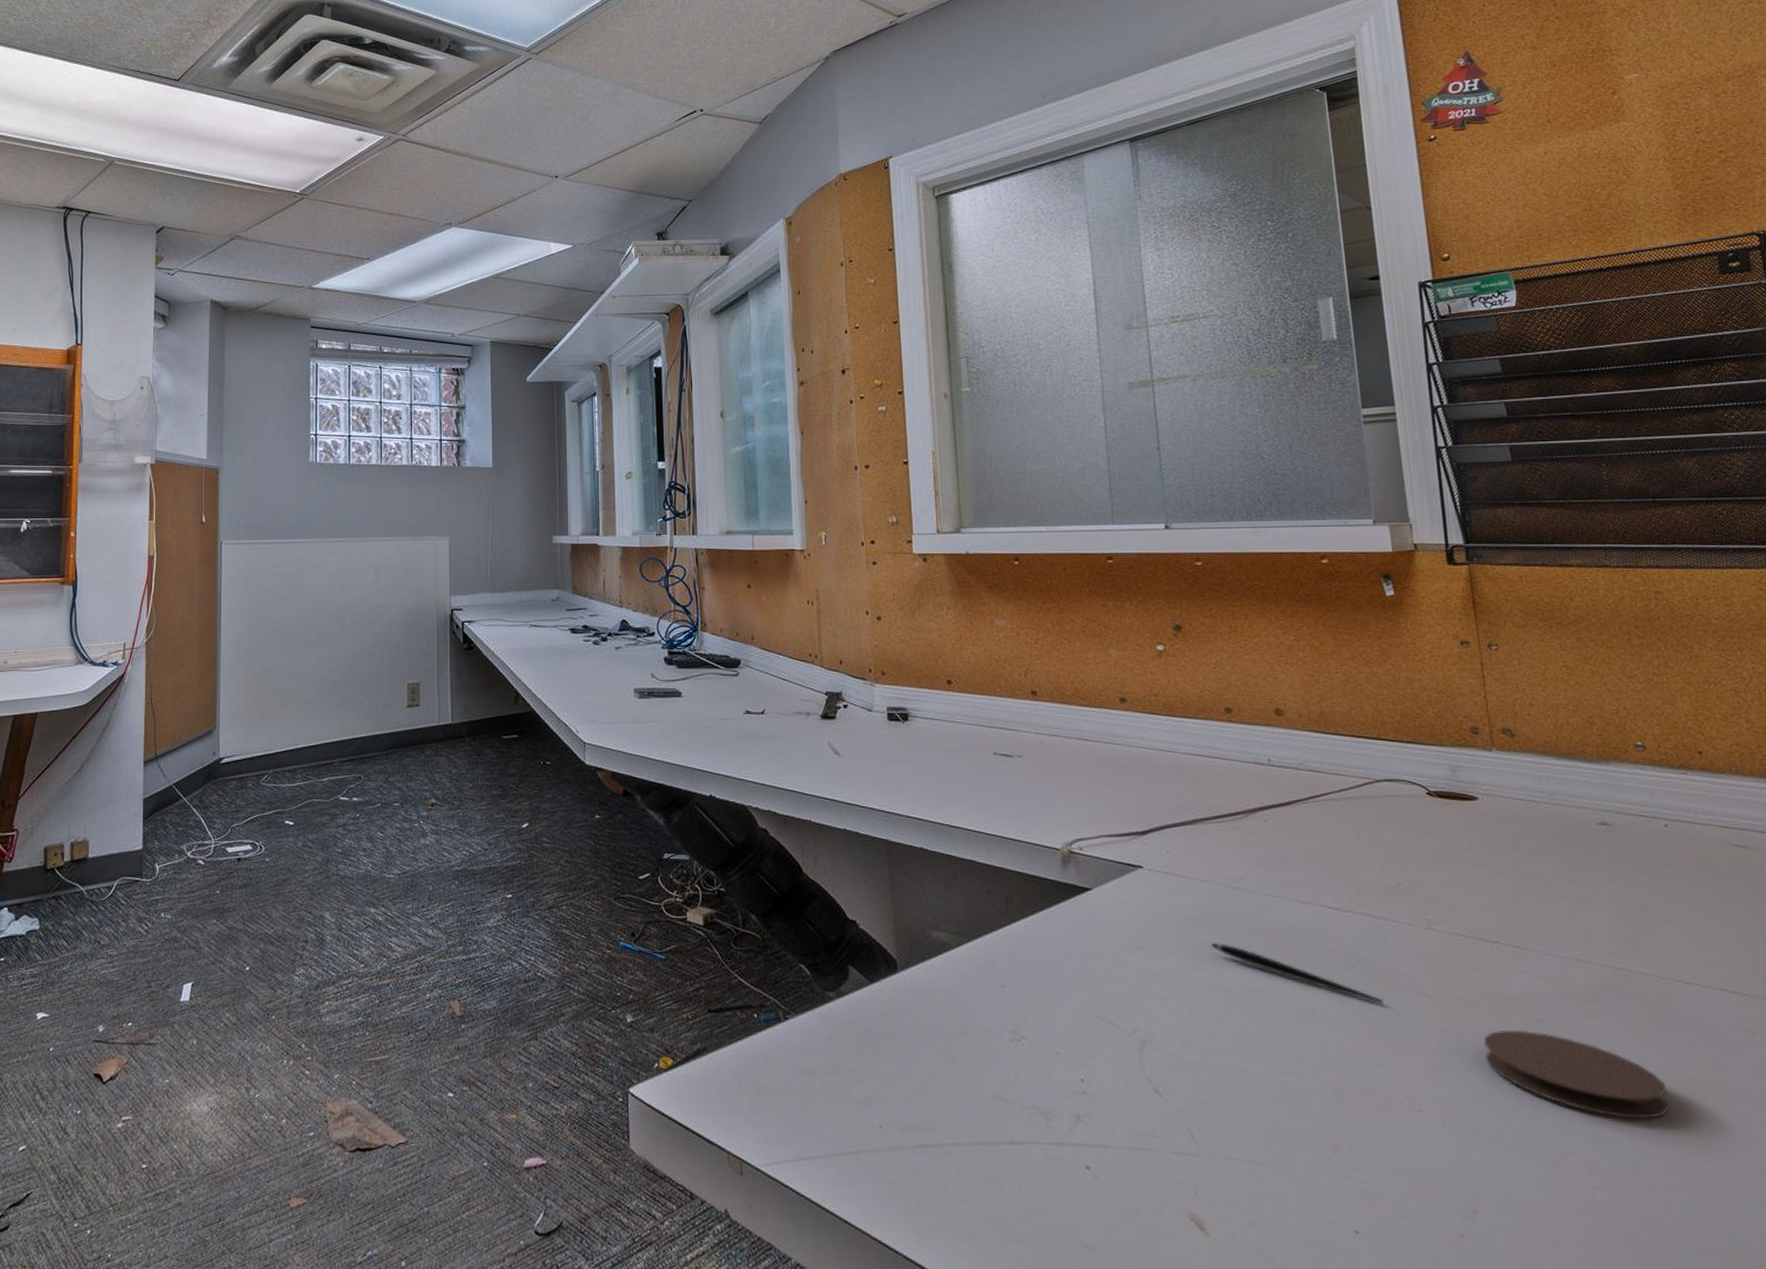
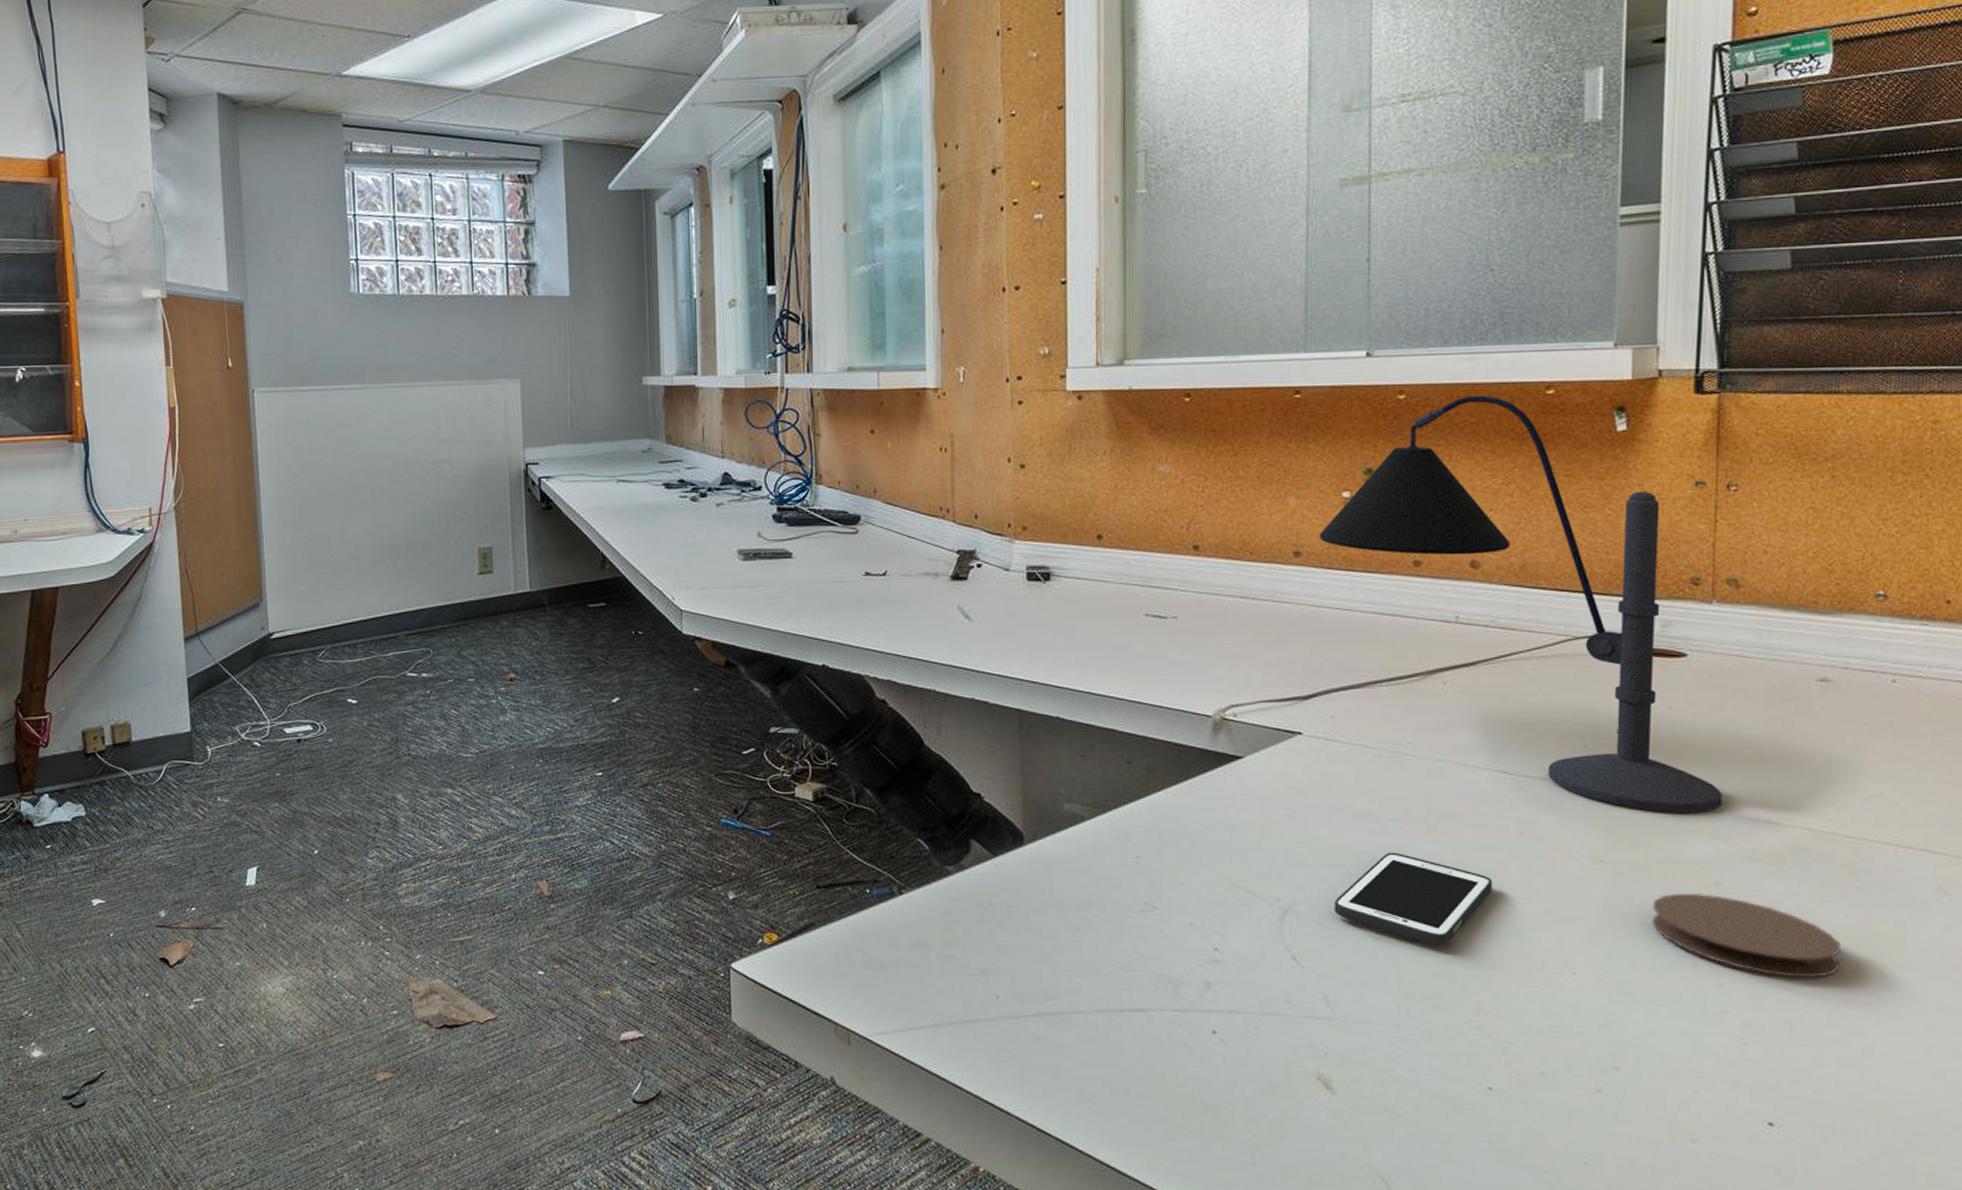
desk lamp: none [1140,563,1532,950] -> present [1318,395,1723,813]
cell phone: none [1188,984,1333,1081] -> present [1334,852,1493,946]
pen: present [1210,943,1383,1003] -> none [1368,811,1550,869]

